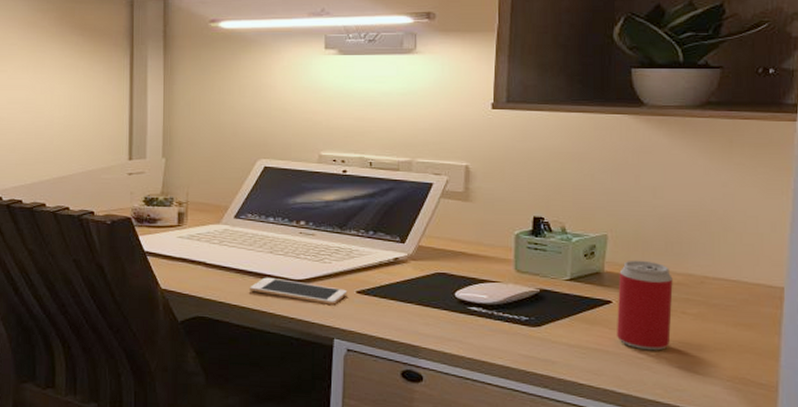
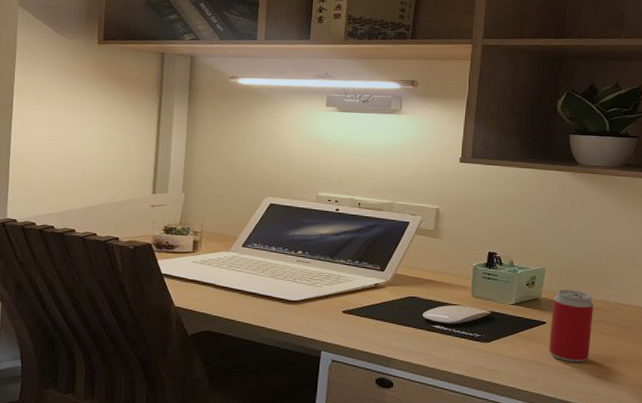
cell phone: present [250,277,347,305] -> none [252,298,335,322]

